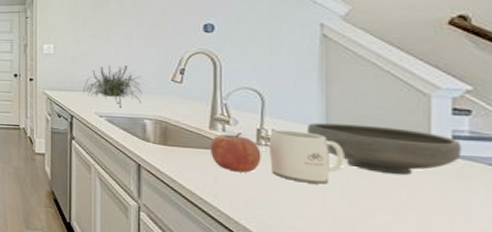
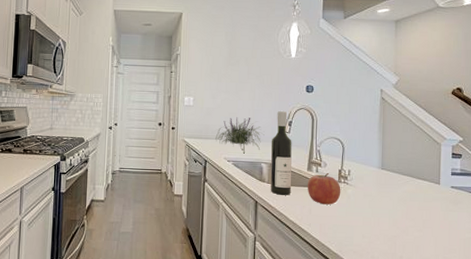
bottle: none [156,57,188,159] -> present [270,111,292,195]
mug: present [270,129,344,184] -> none [346,170,392,211]
bowl: present [306,123,462,175] -> none [369,164,456,202]

